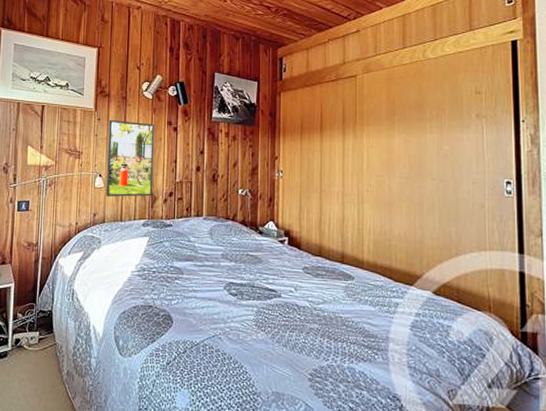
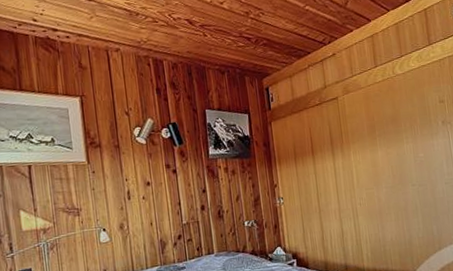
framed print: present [105,119,155,197] -> none [104,169,162,250]

